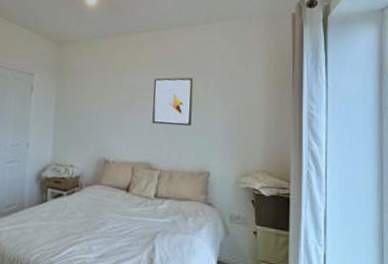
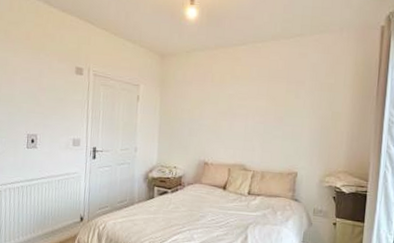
wall art: present [152,77,194,126] -> none [247,87,286,132]

